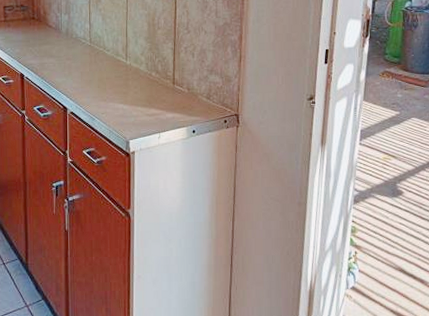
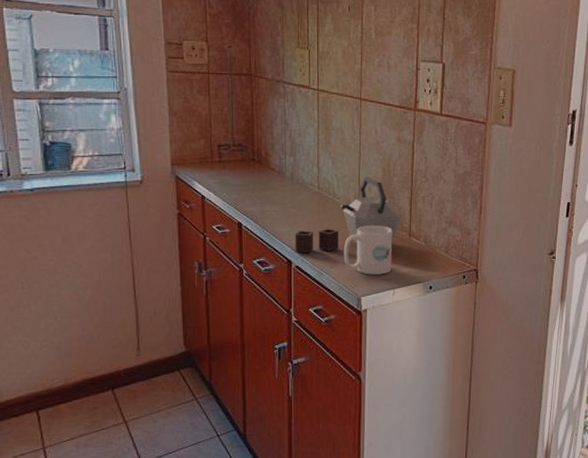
kettle: none [69,30,166,101] -> present [295,177,402,254]
mug: none [113,74,158,120] -> present [343,225,393,275]

